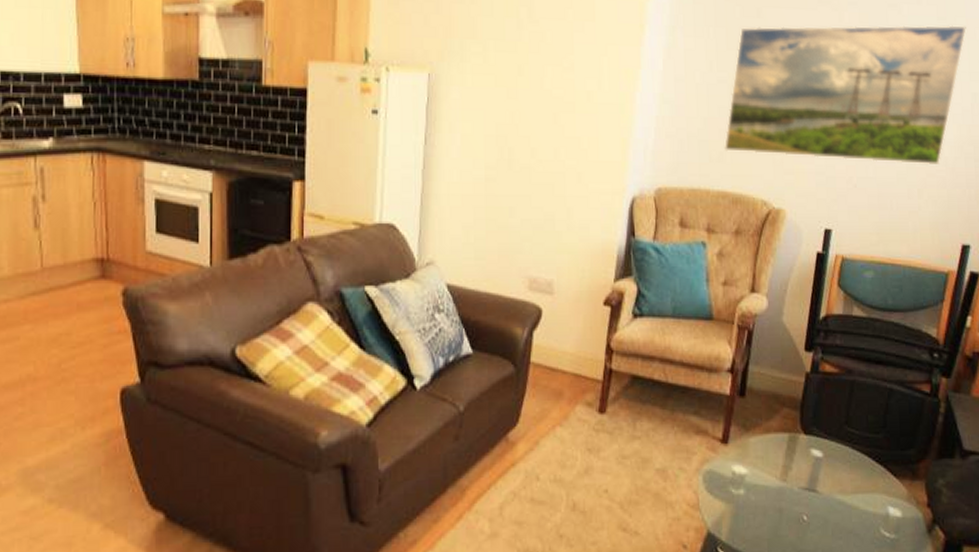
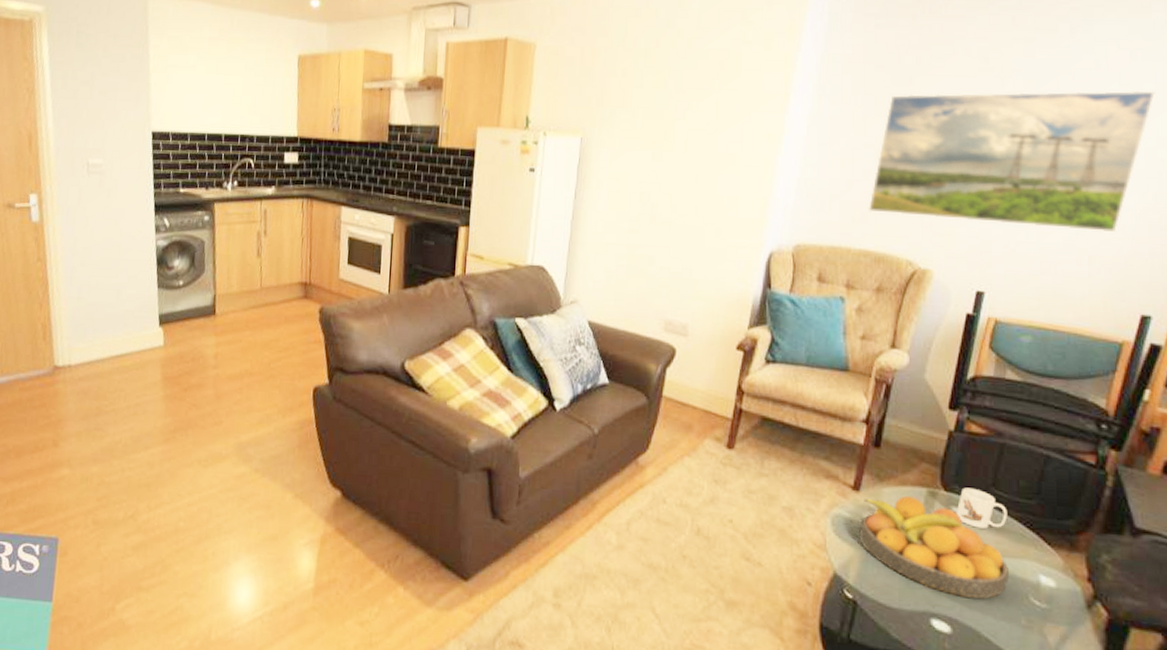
fruit bowl: none [729,443,862,538] -> present [859,496,1009,599]
mug: none [815,428,859,468] -> present [956,487,1008,529]

